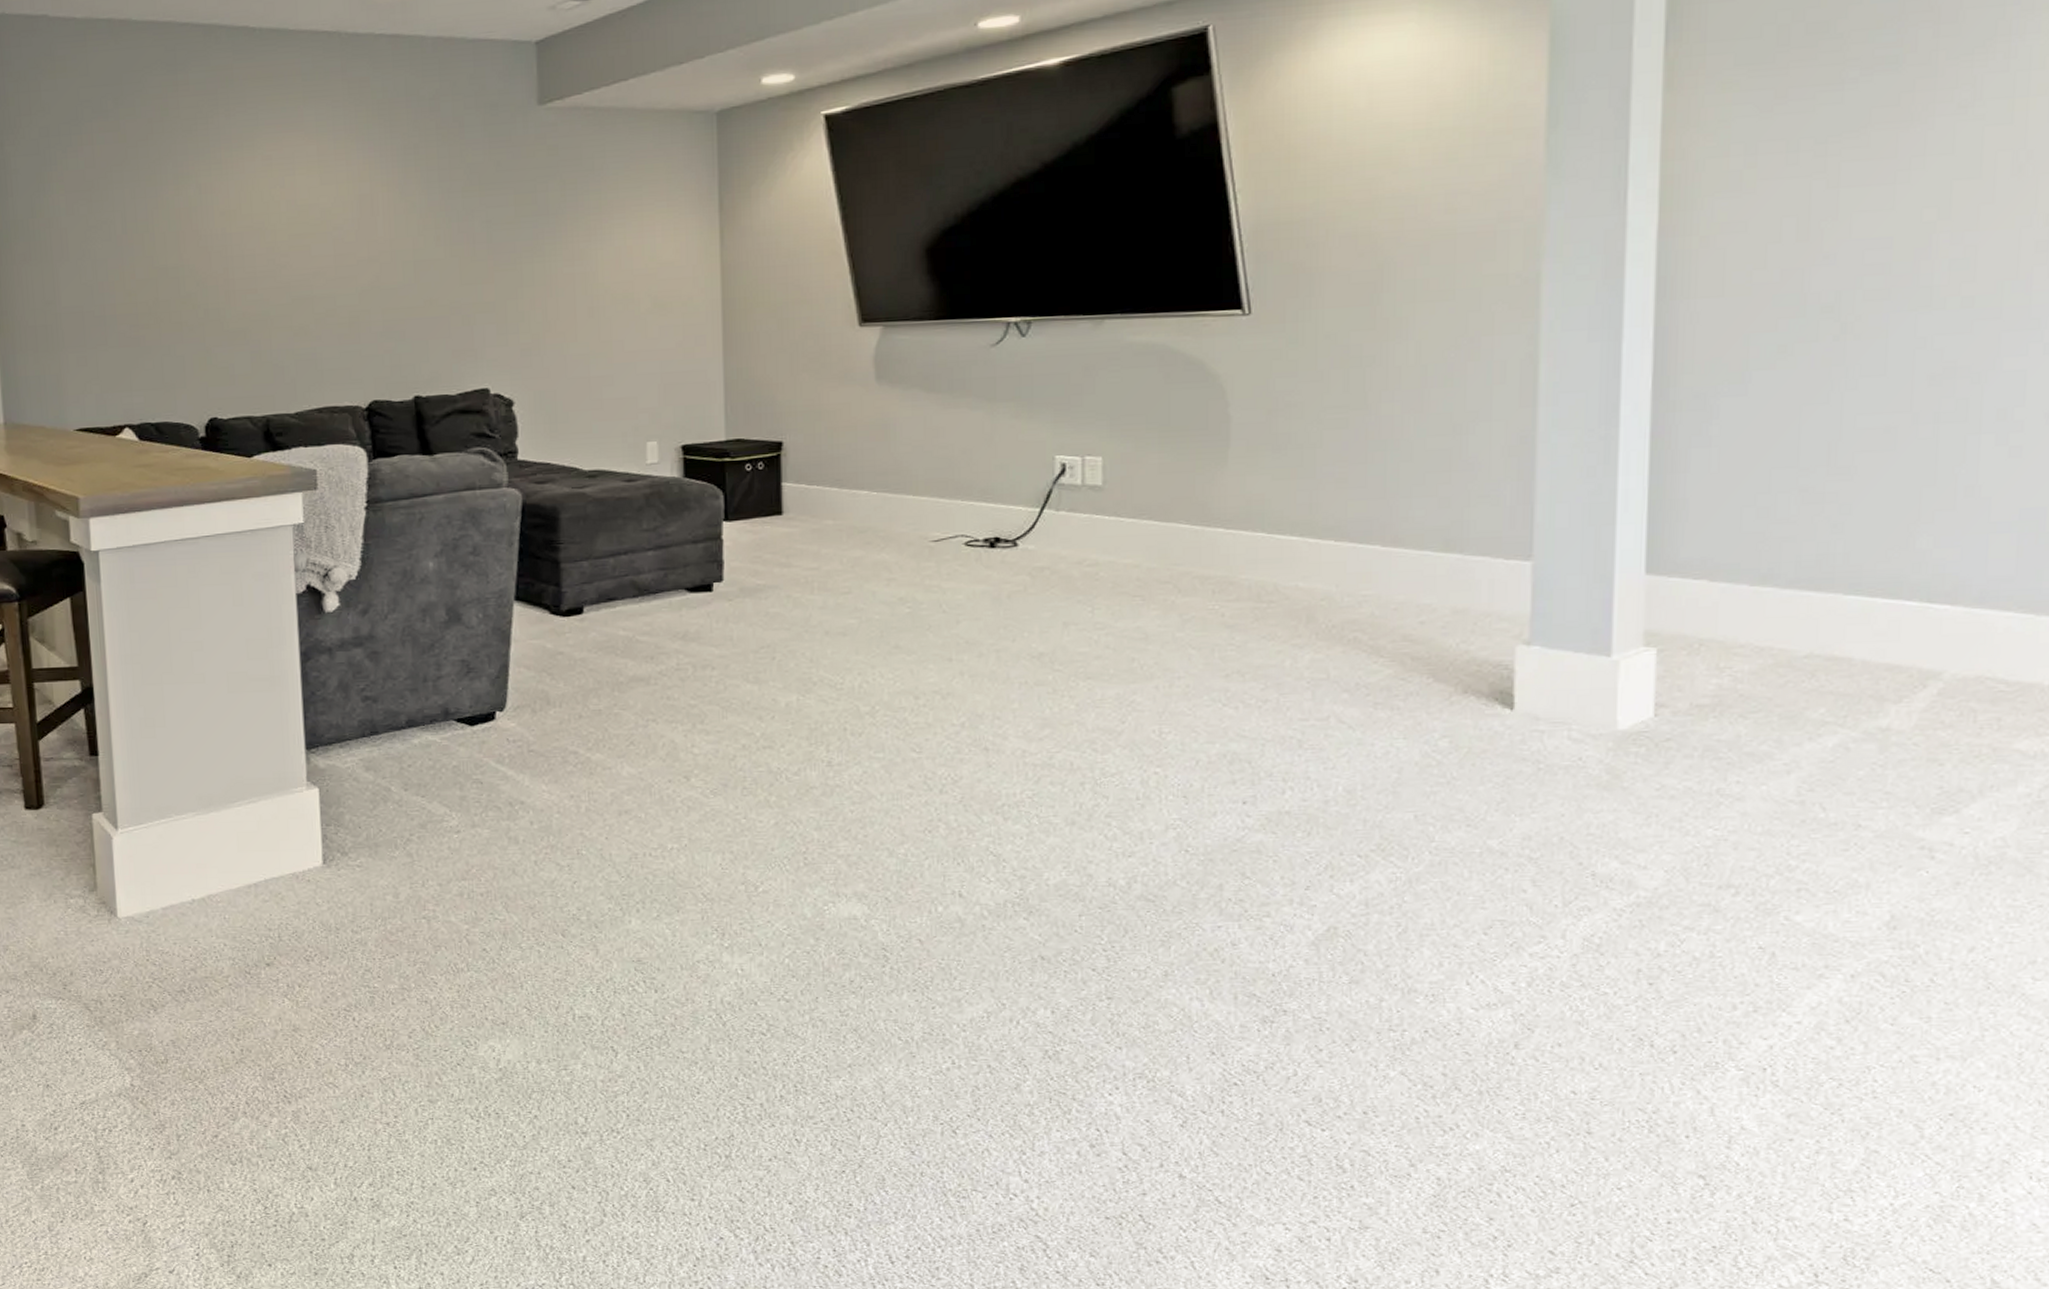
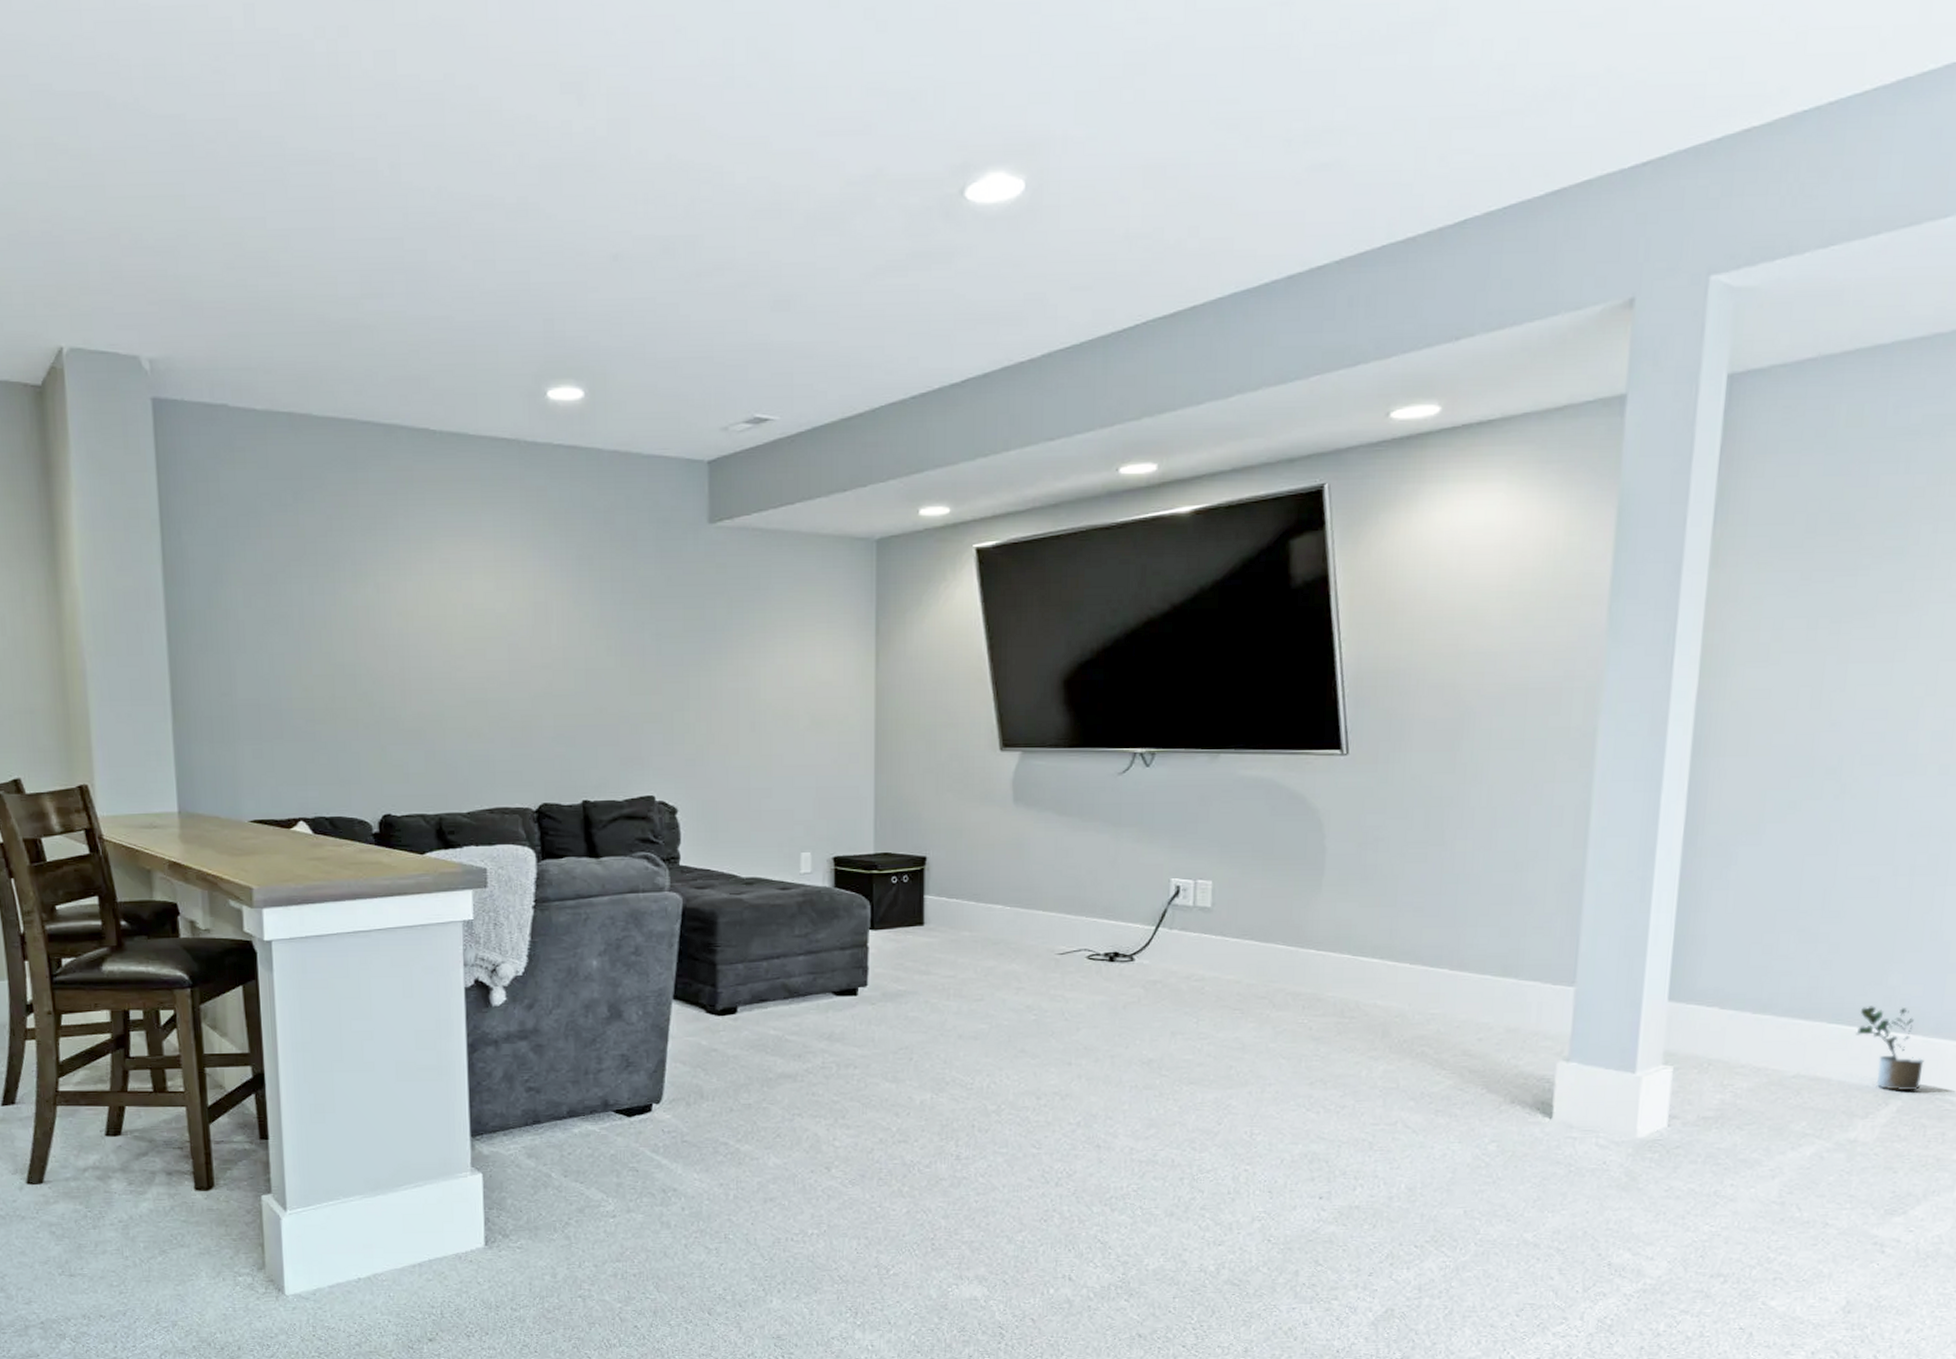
potted plant: none [1880,573,1968,671] -> present [1856,1006,1924,1091]

